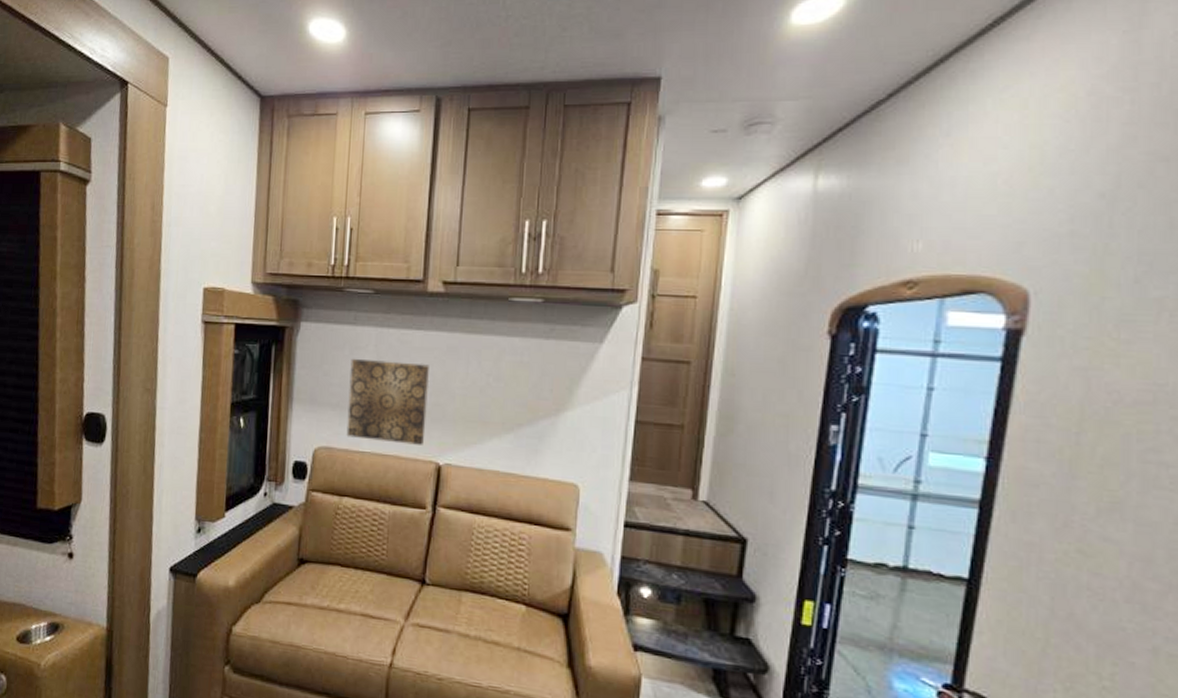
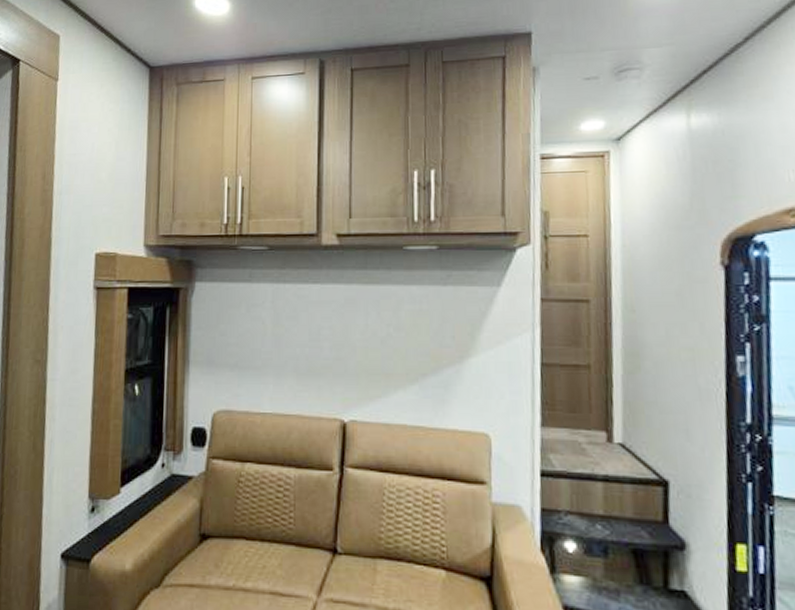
wall art: present [346,358,430,445] -> none [246,316,329,402]

